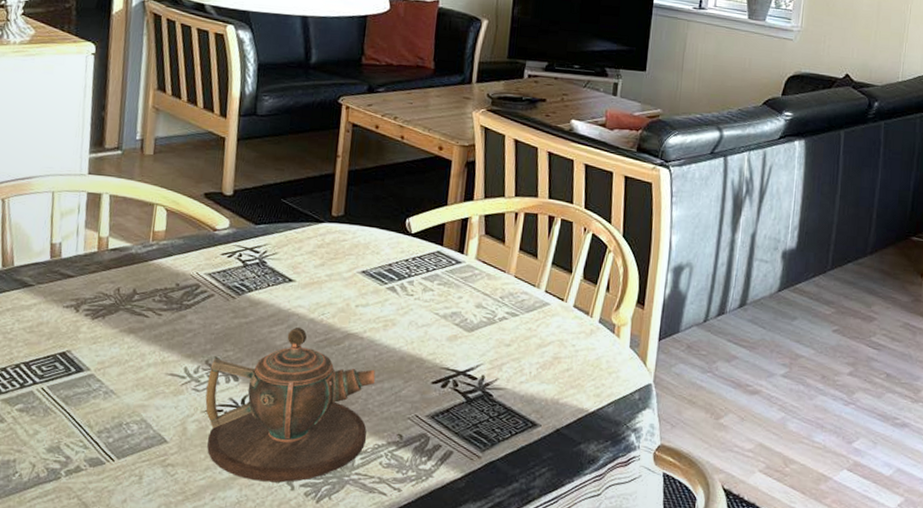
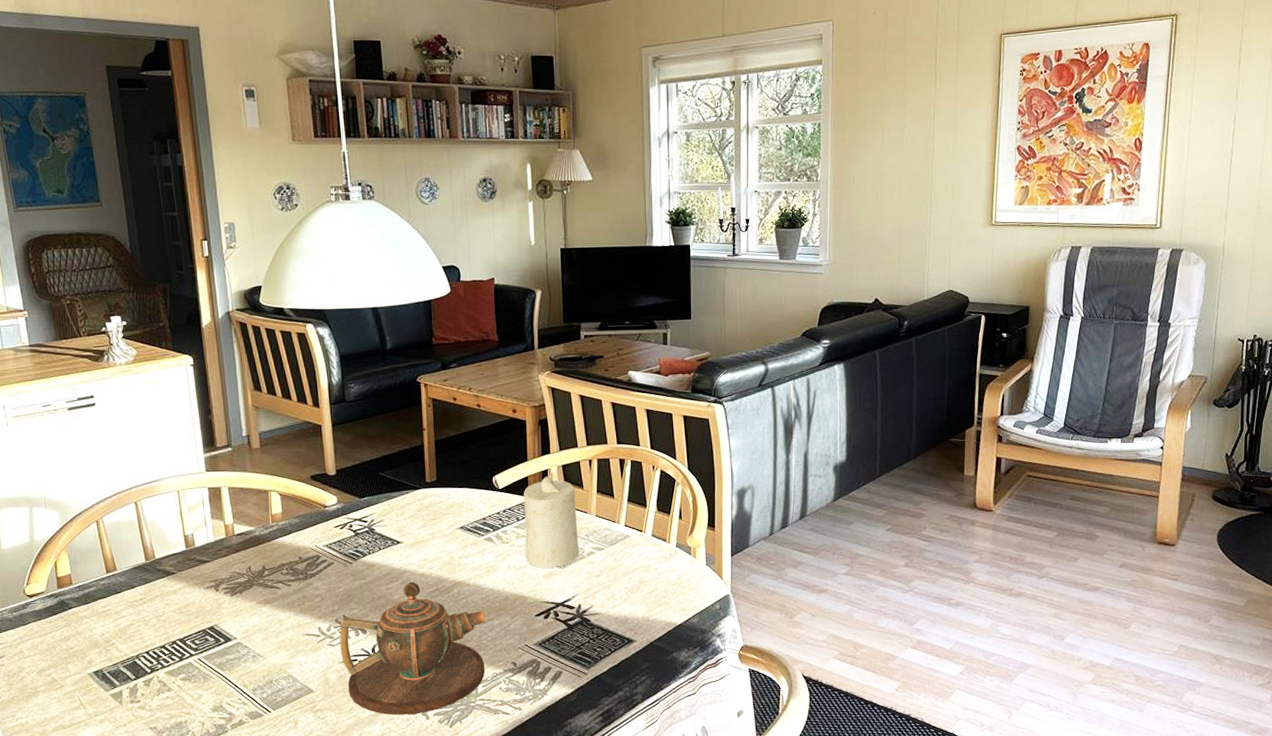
candle: none [430,224,496,331] -> present [524,475,579,569]

